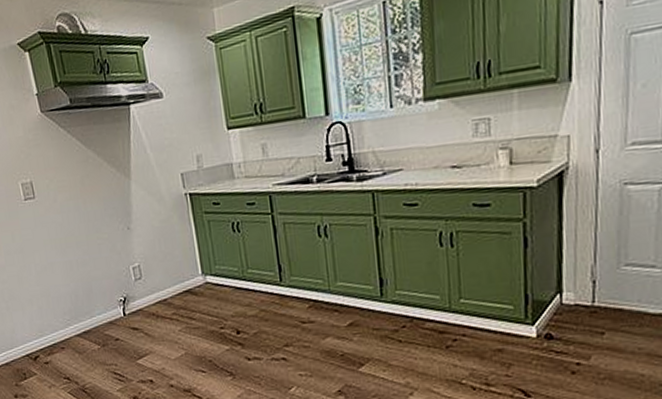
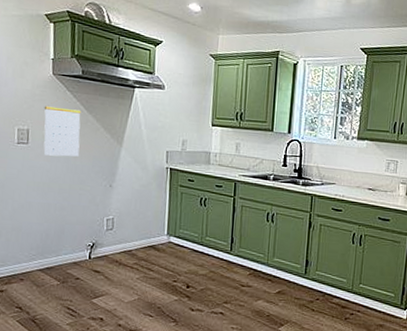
calendar: none [41,147,88,207] -> present [43,106,82,157]

